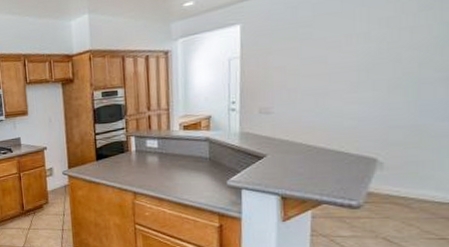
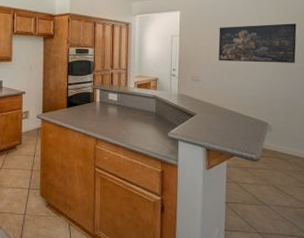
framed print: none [300,13,434,84] -> present [218,23,297,63]

